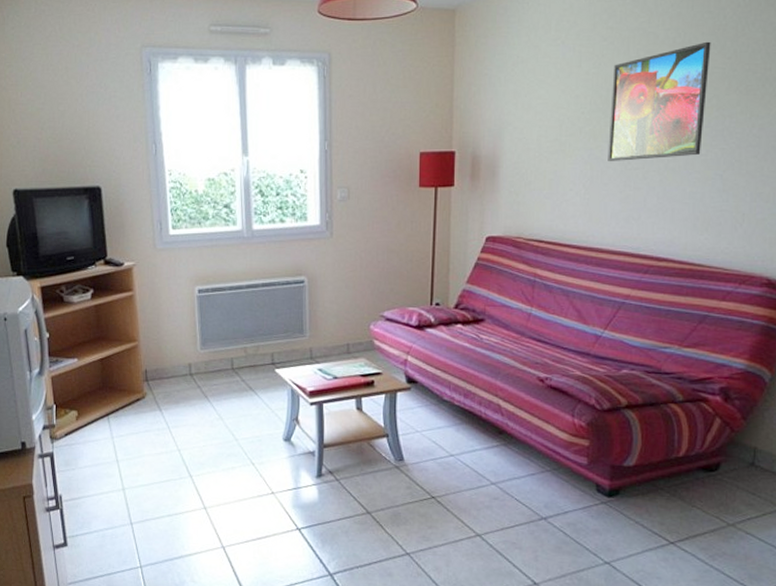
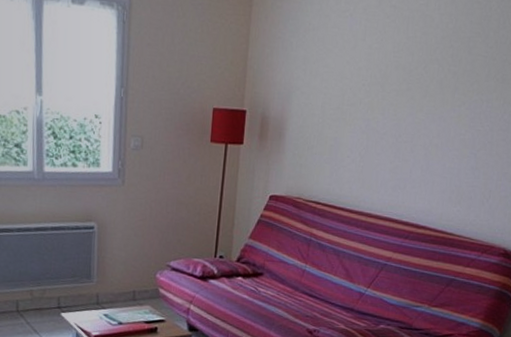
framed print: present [608,41,711,161] -> none [382,29,477,135]

